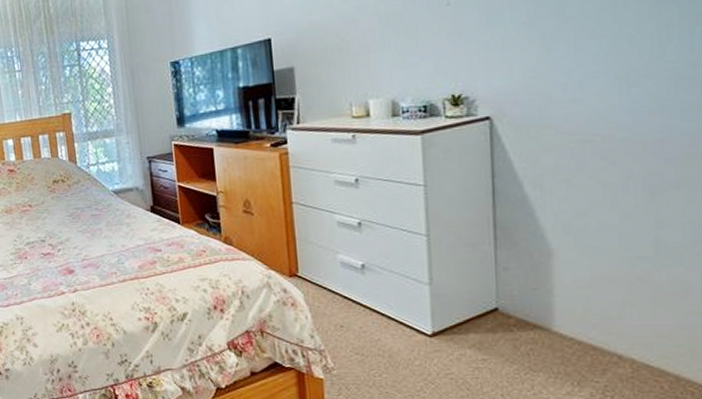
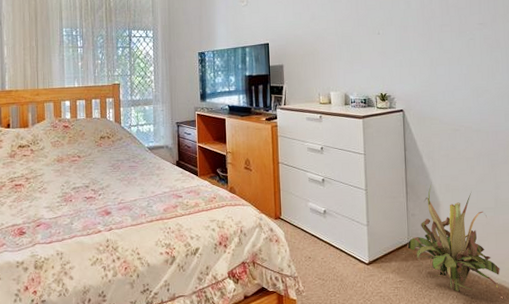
decorative plant: none [493,225,662,386] -> present [406,184,503,297]

